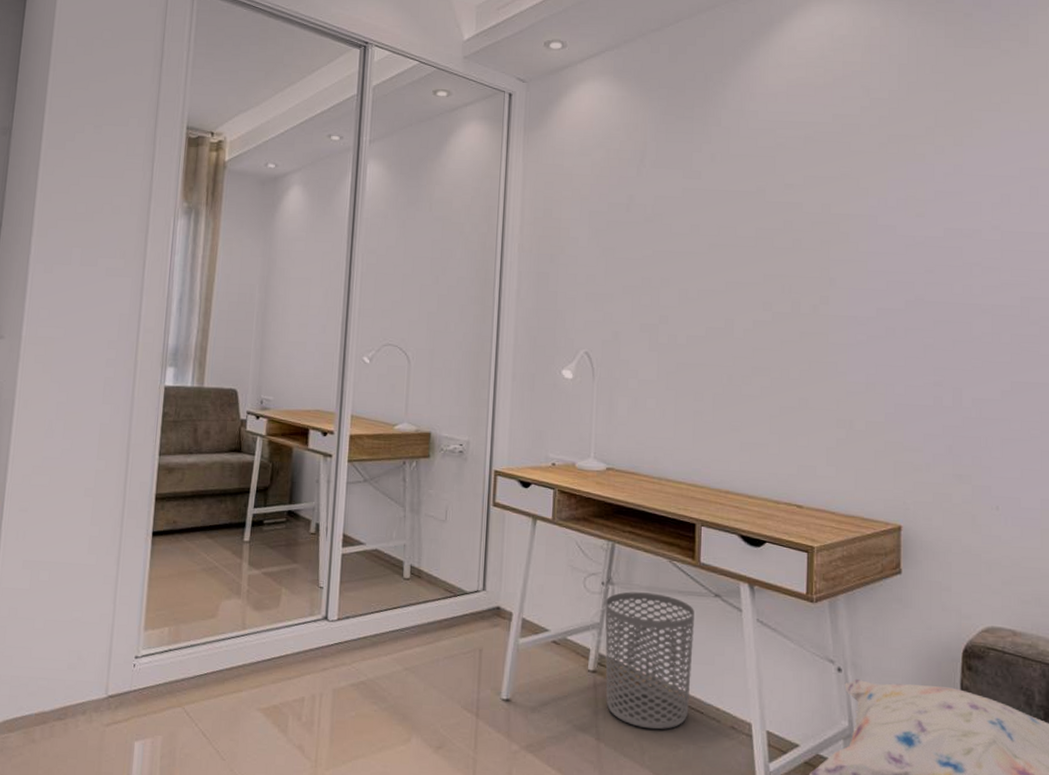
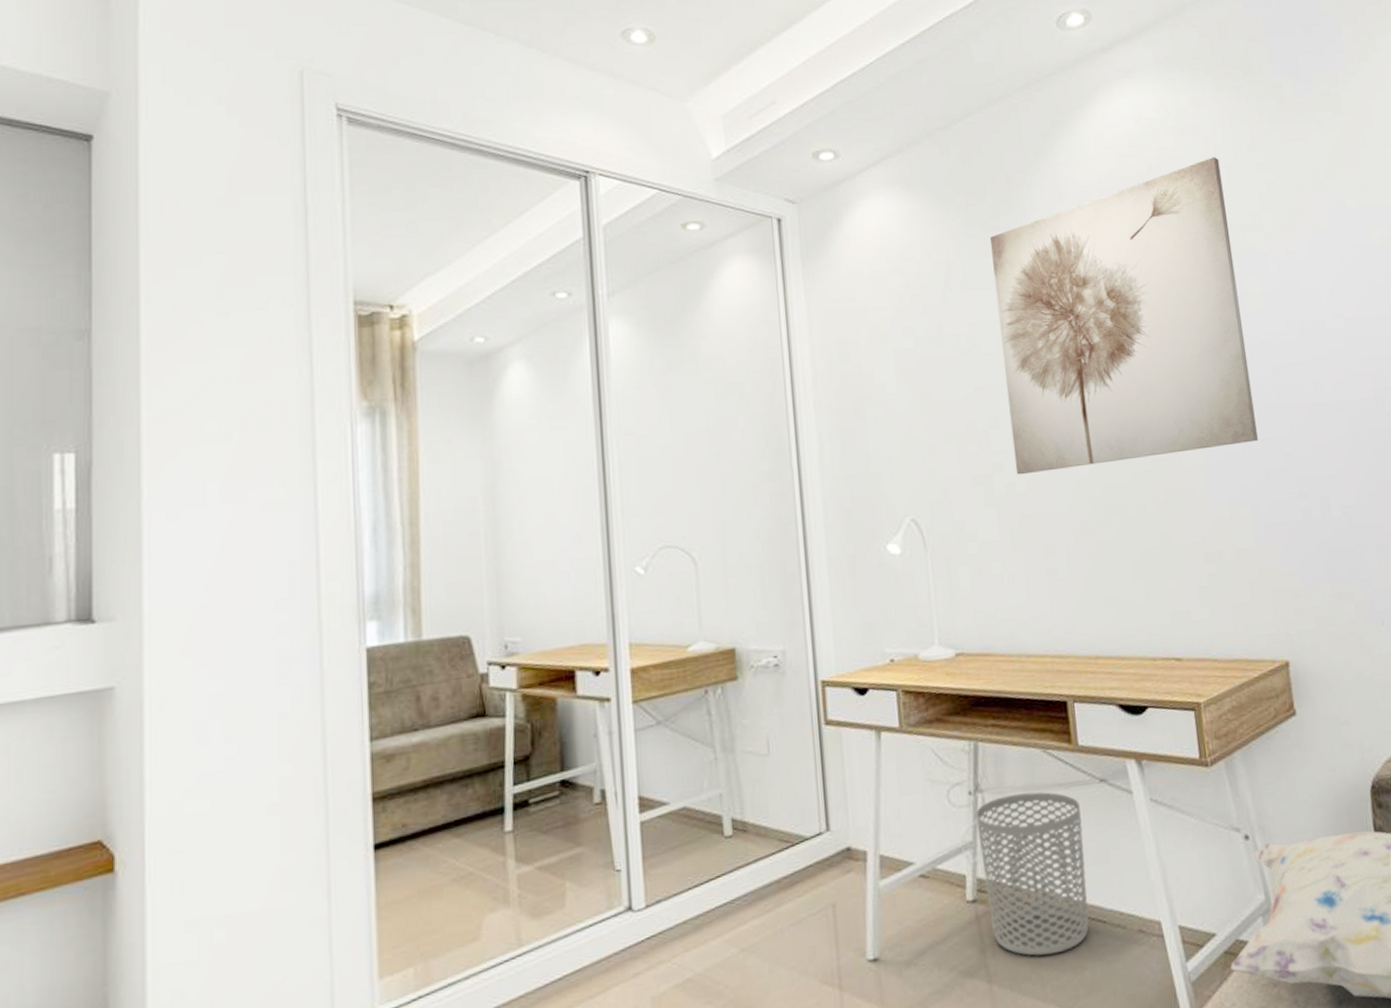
wall art: none [679,74,902,330] -> present [990,157,1258,475]

